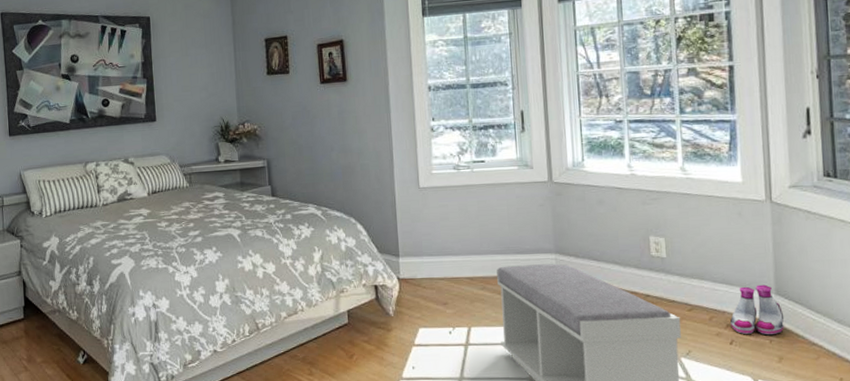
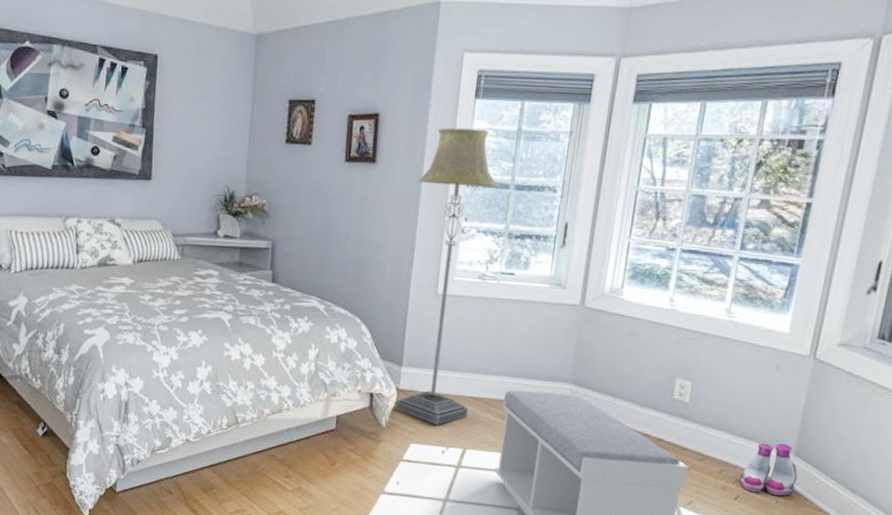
floor lamp: none [386,41,467,308] -> present [395,127,498,425]

